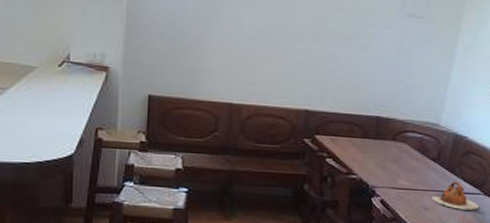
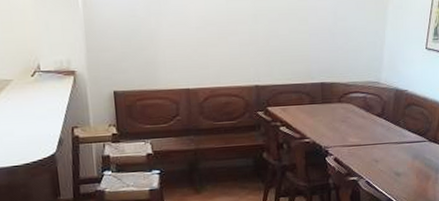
teapot: present [432,181,479,210] -> none [381,132,426,158]

